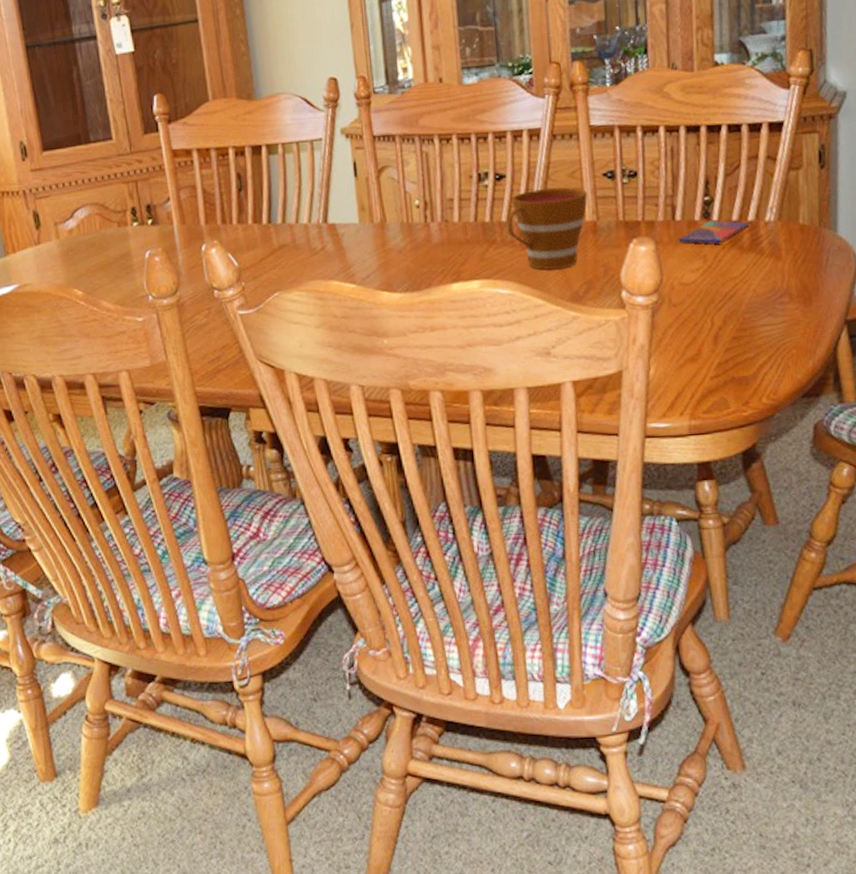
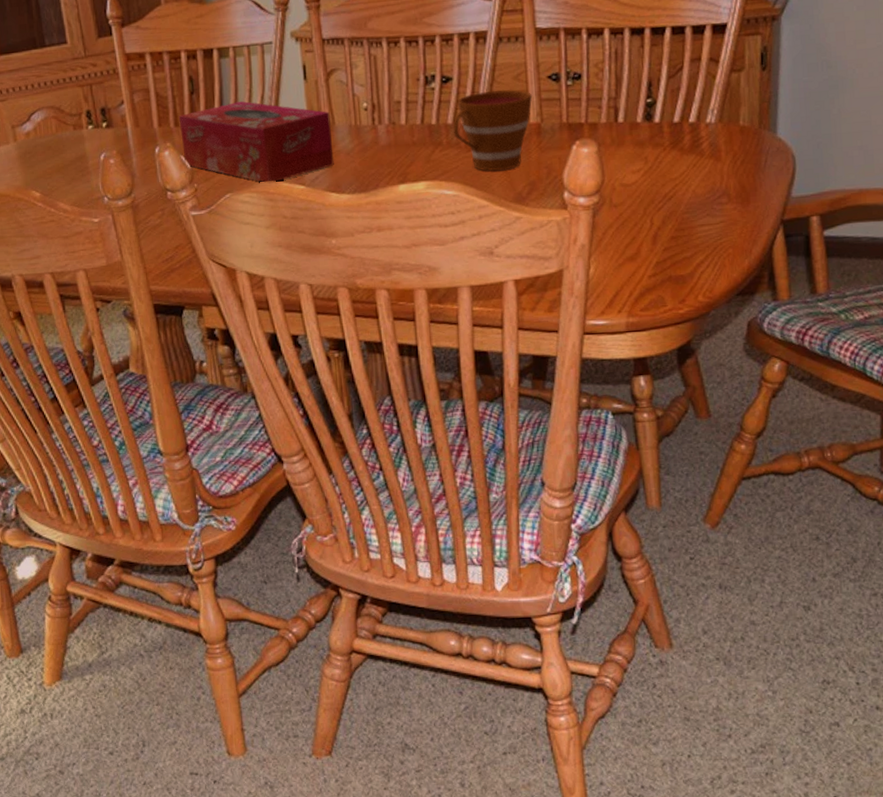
tissue box: none [226,198,386,282] -> present [178,100,334,184]
smartphone: present [678,220,749,244] -> none [620,122,690,146]

